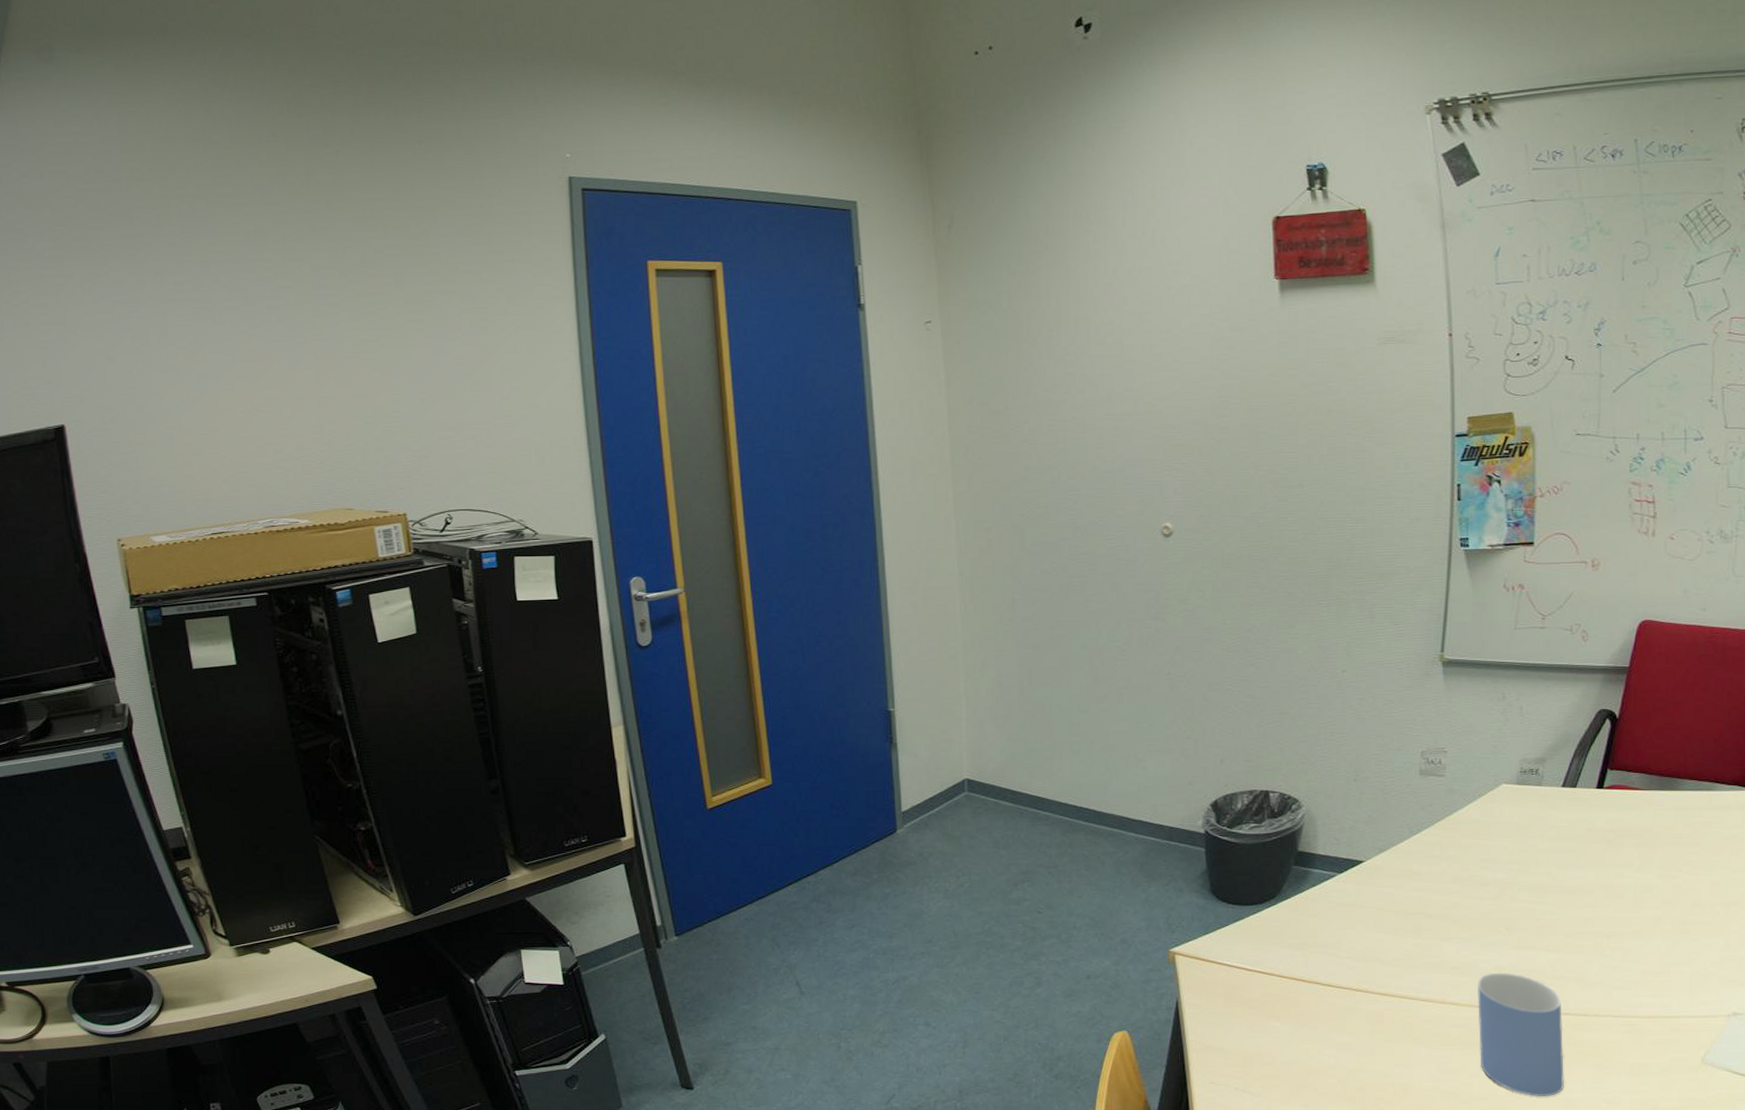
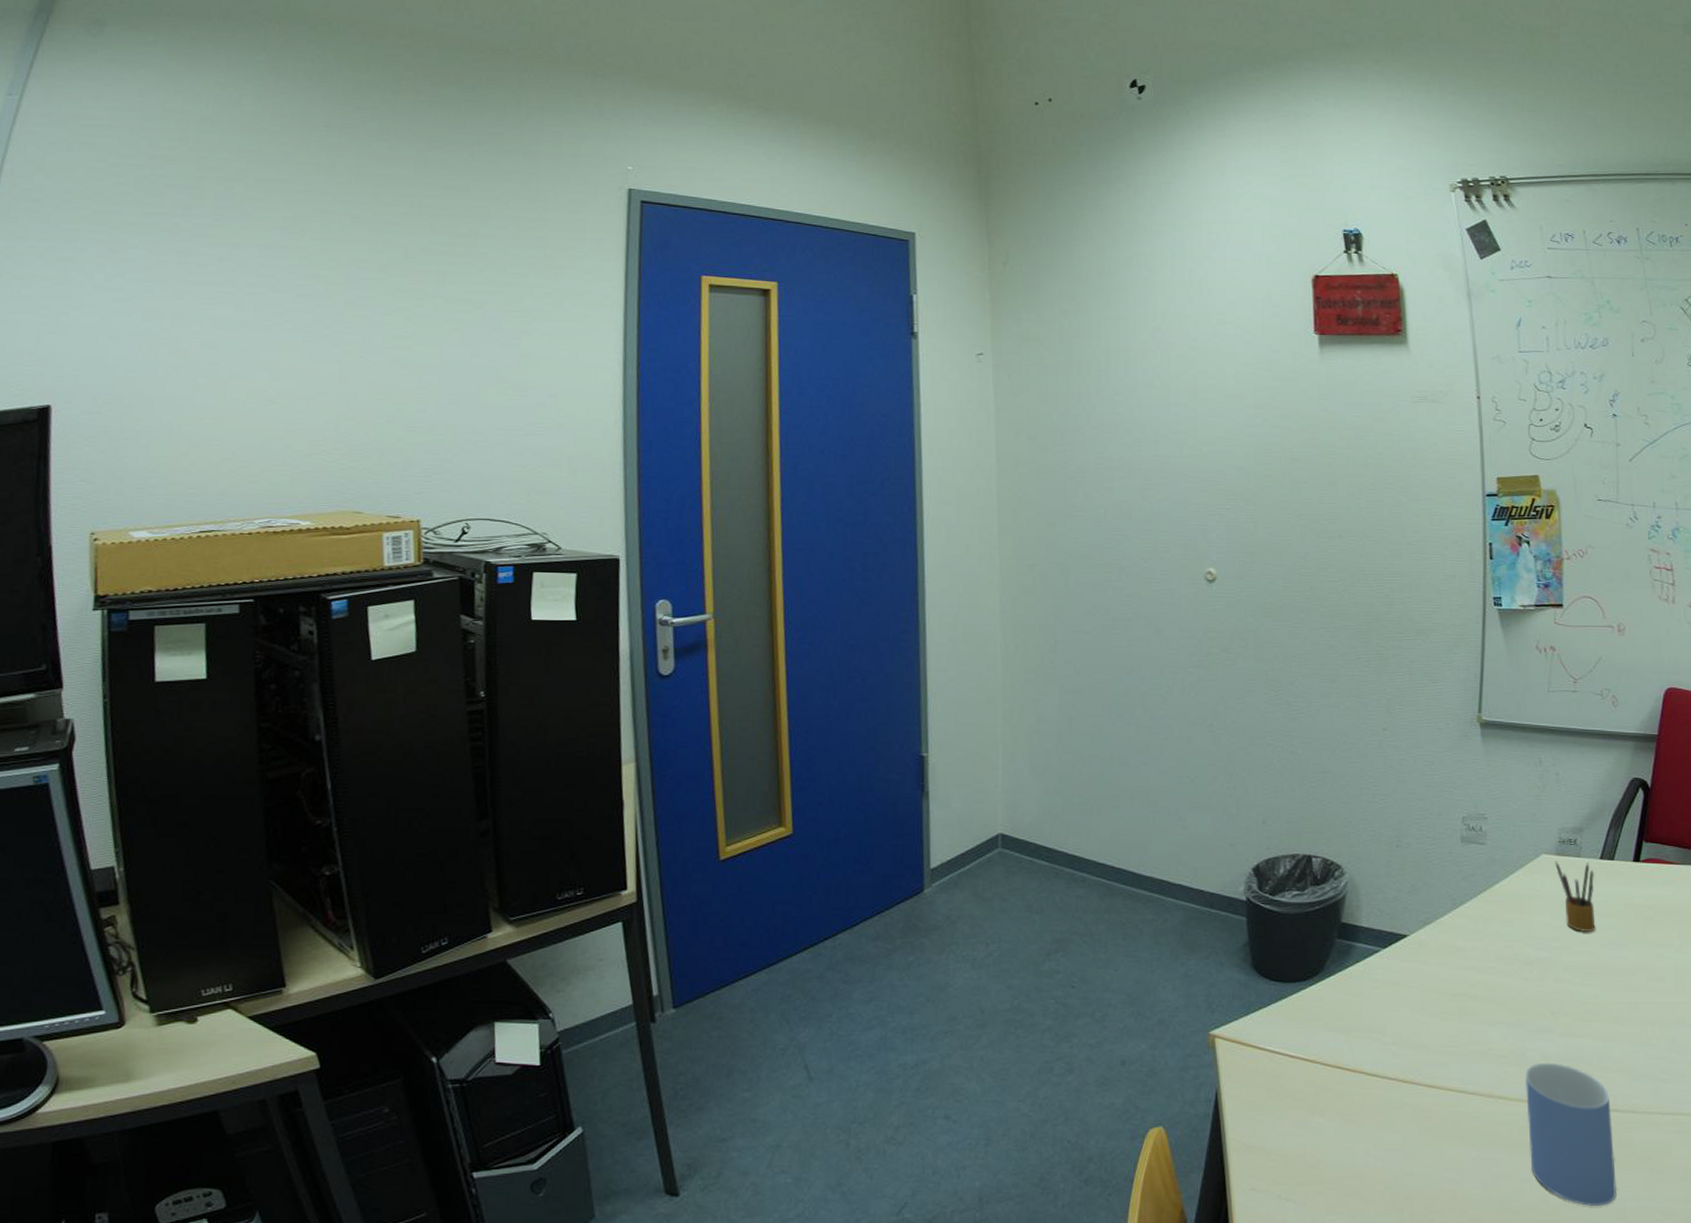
pencil box: none [1515,790,1556,855] -> present [1555,861,1596,932]

